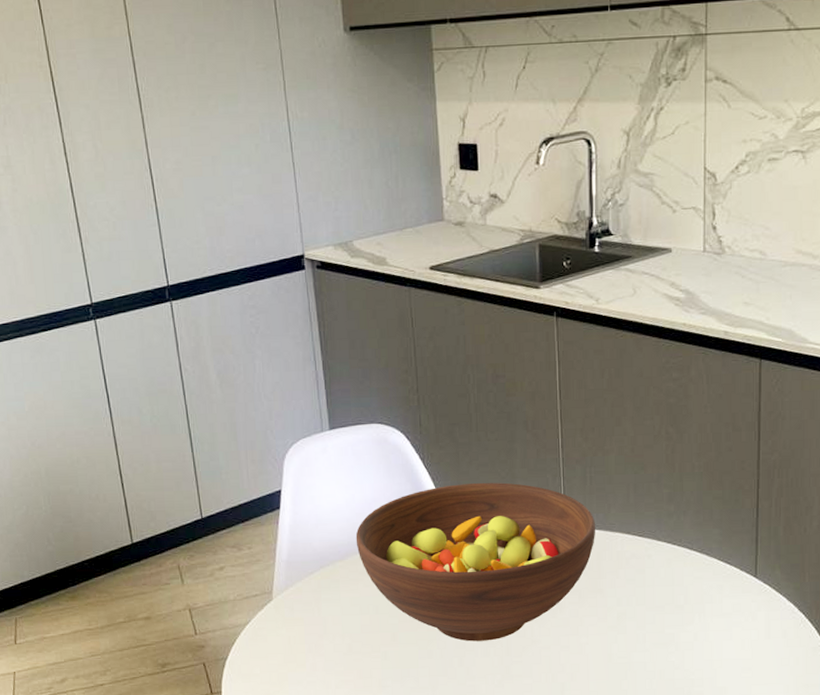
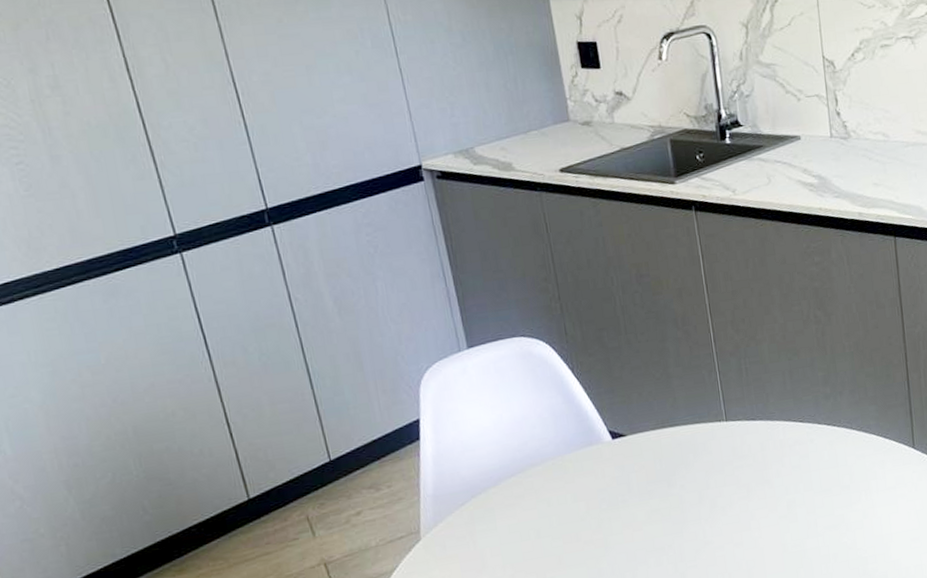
fruit bowl: present [355,482,595,642] -> none [507,383,757,553]

